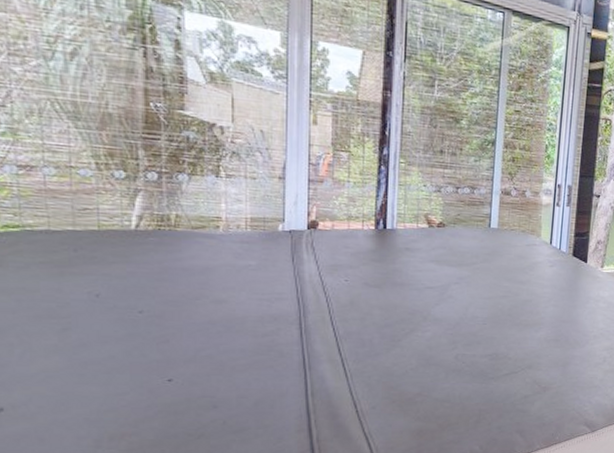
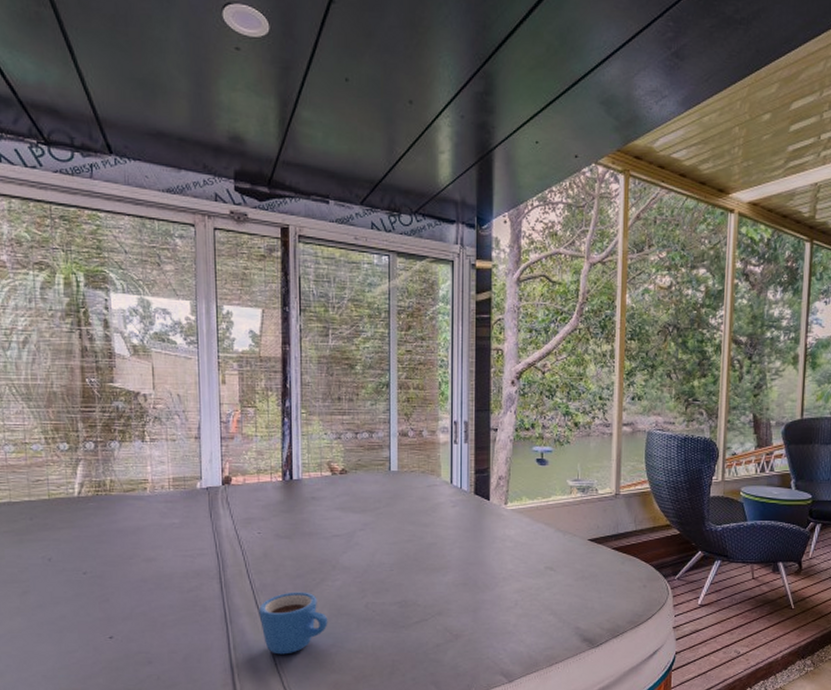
mug: none [341,340,416,402] -> present [259,592,328,655]

